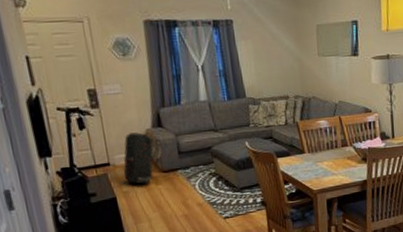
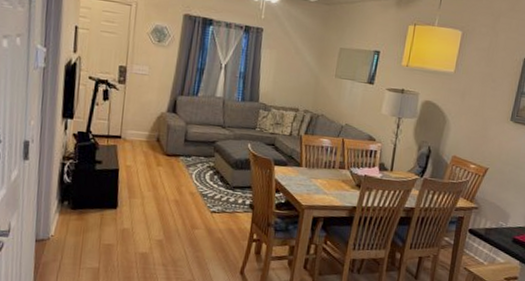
backpack: present [123,132,163,184] -> none [130,112,172,163]

